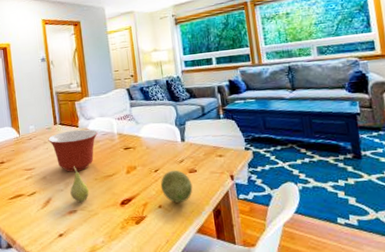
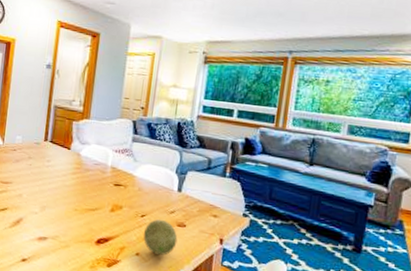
mixing bowl: present [48,129,98,172] -> none [33,150,90,198]
fruit: present [70,166,89,203] -> none [44,190,66,231]

